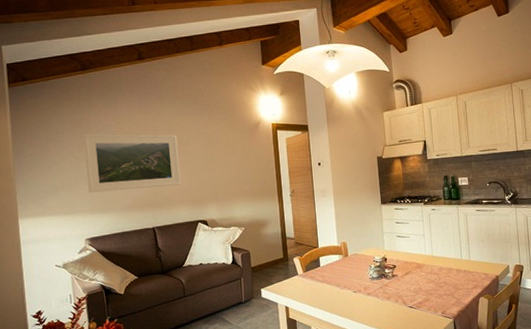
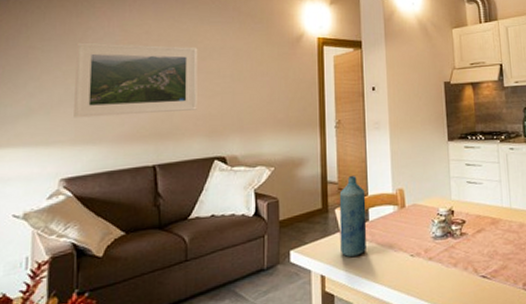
bottle: none [296,233,319,294] -> present [339,176,367,258]

